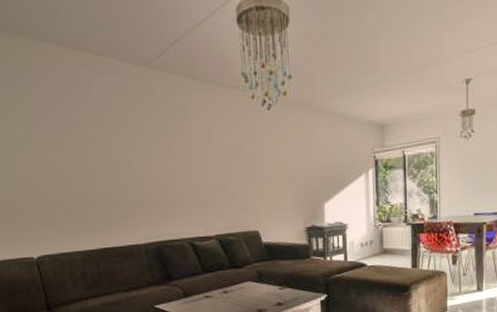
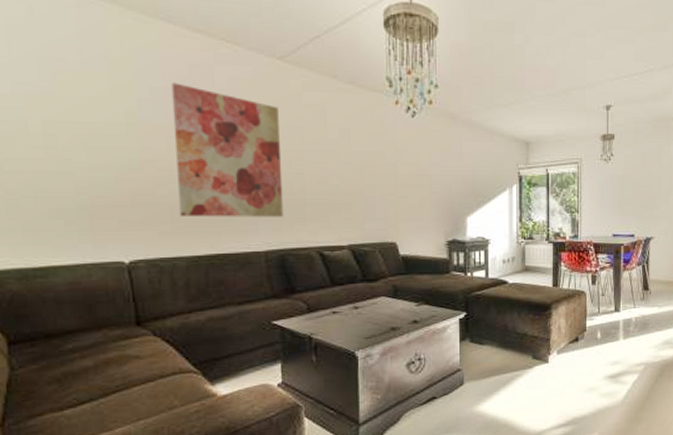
wall art: none [56,97,158,217] -> present [171,82,284,218]

